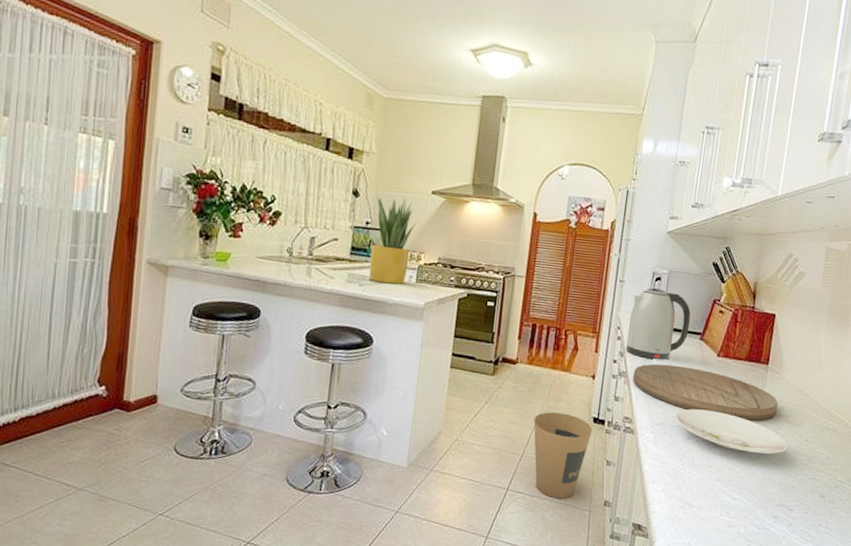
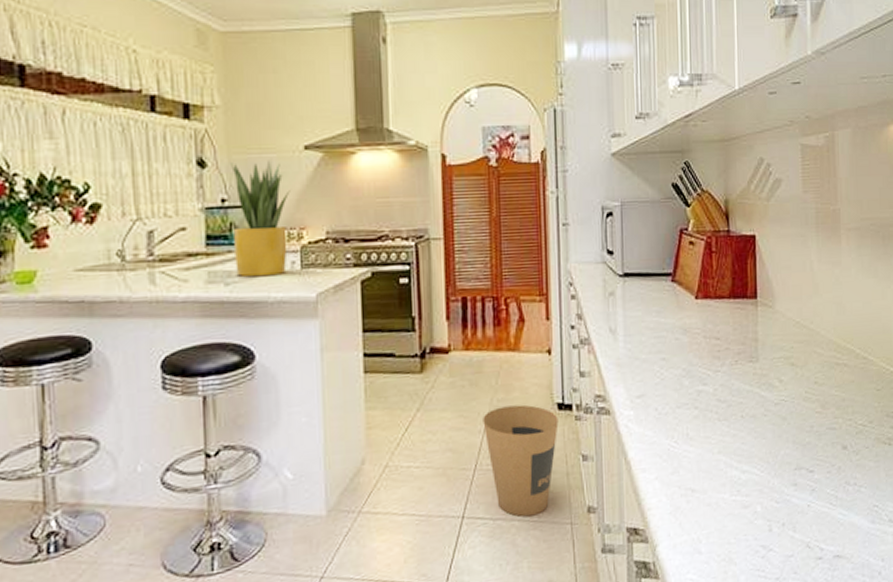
kettle: present [625,287,691,361] -> none [582,225,657,317]
cutting board: present [632,363,778,421] -> none [597,318,776,372]
plate: present [675,409,788,454] -> none [657,366,796,412]

